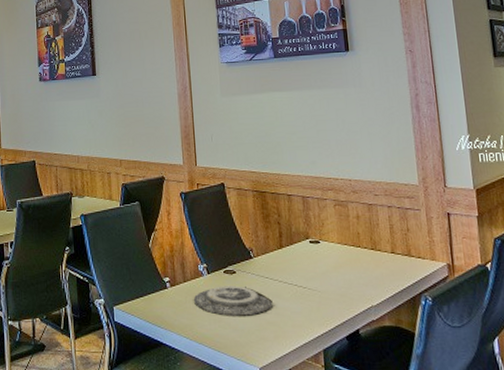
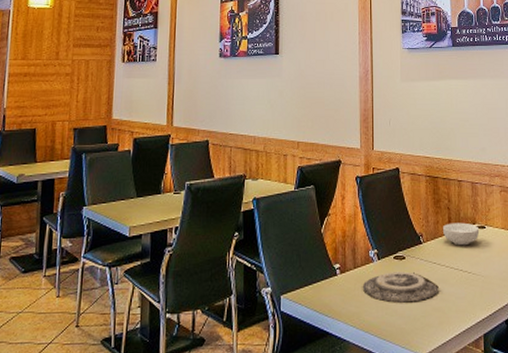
cereal bowl: none [274,237,313,261] -> present [443,222,479,246]

